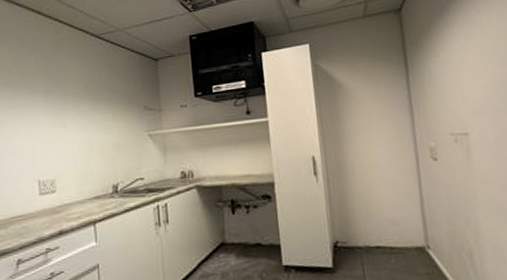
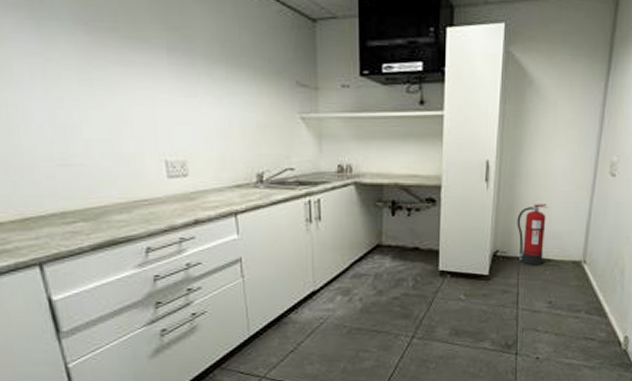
fire extinguisher: none [350,192,385,255] -> present [517,204,550,266]

